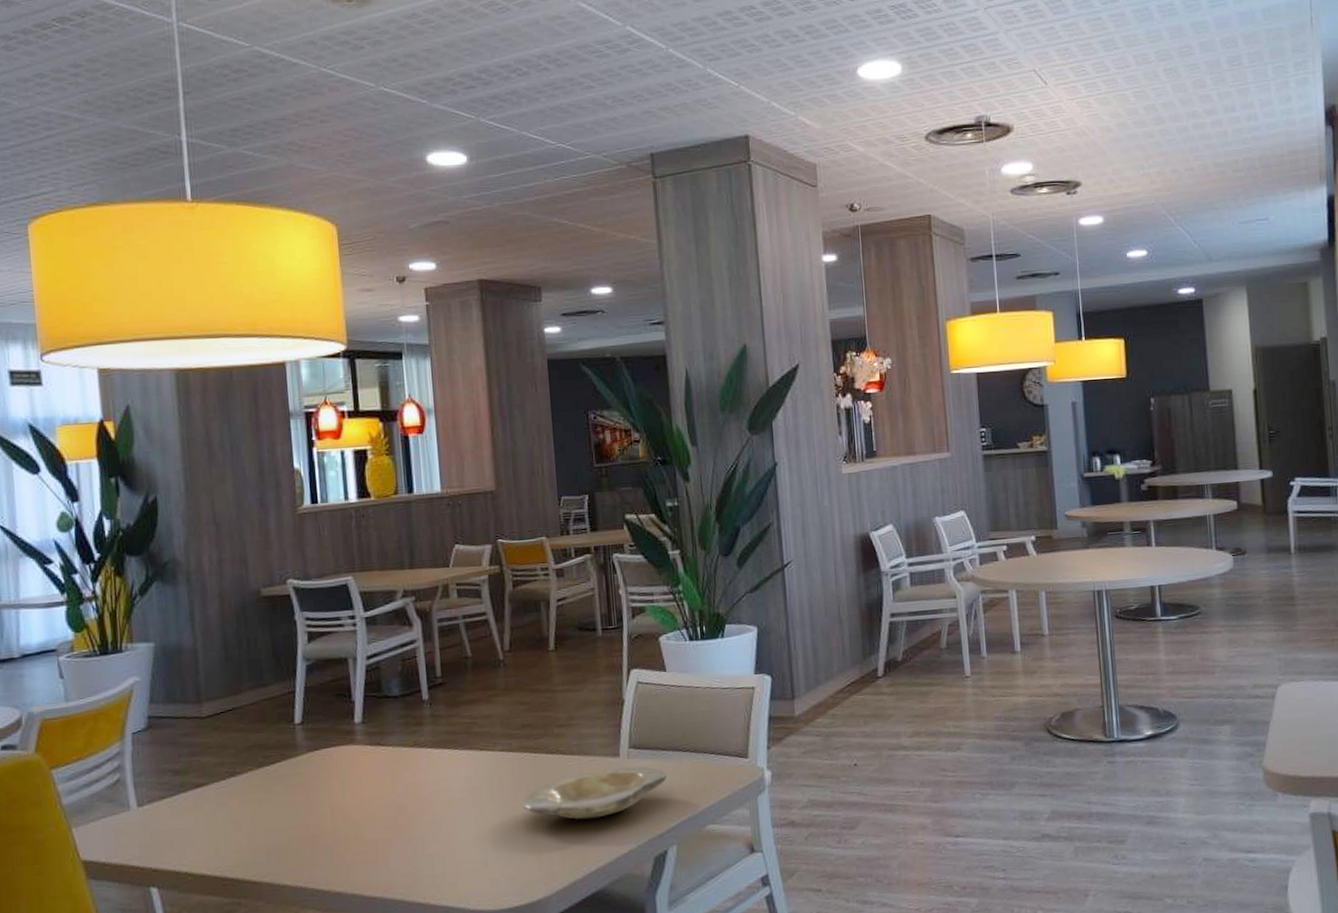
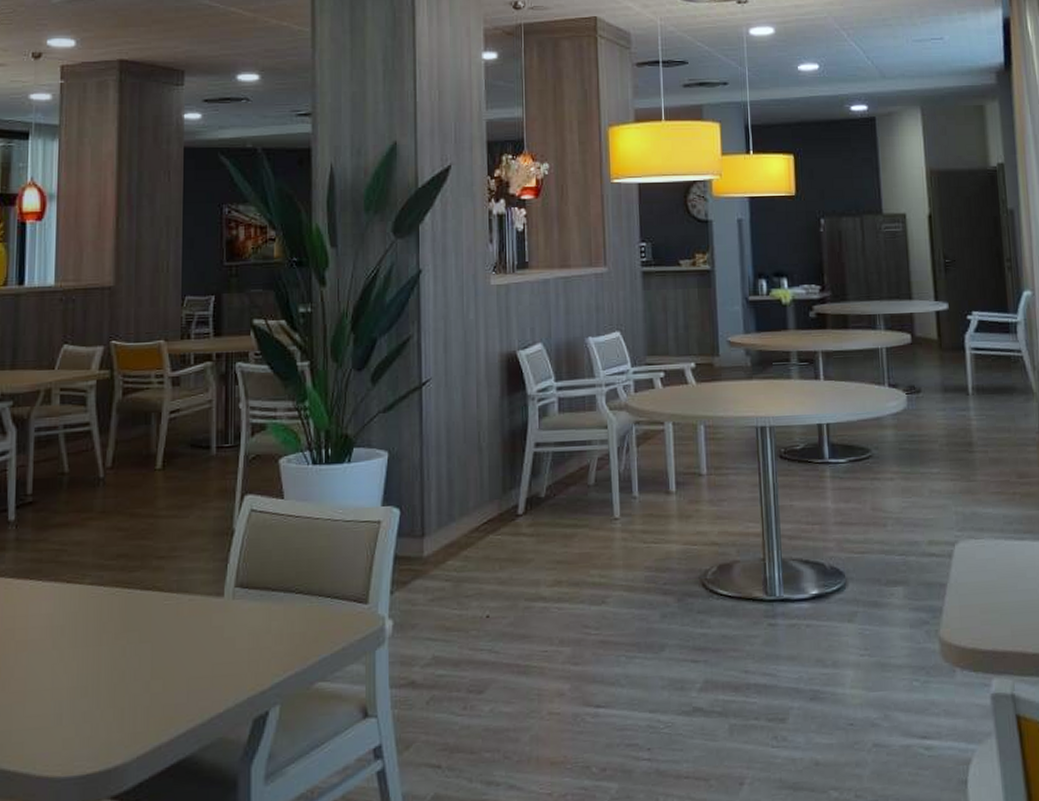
plate: present [522,766,668,820] -> none [108,608,276,671]

